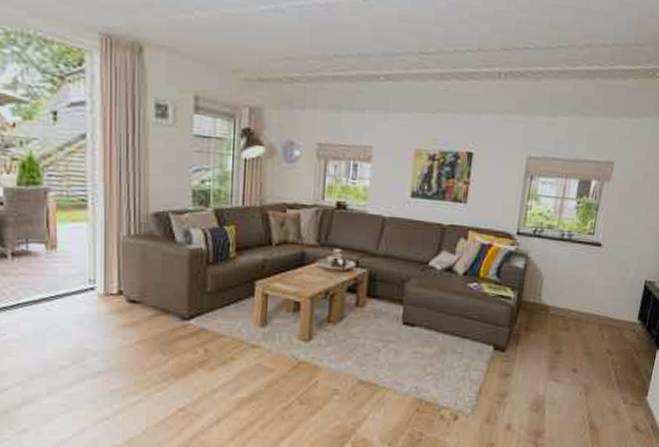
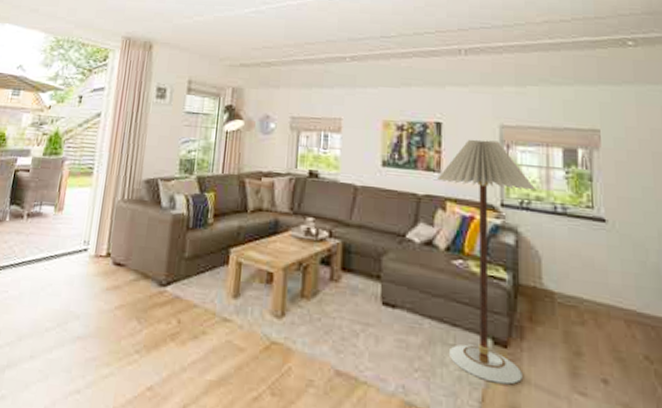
floor lamp: none [456,170,549,379] -> present [437,139,535,385]

